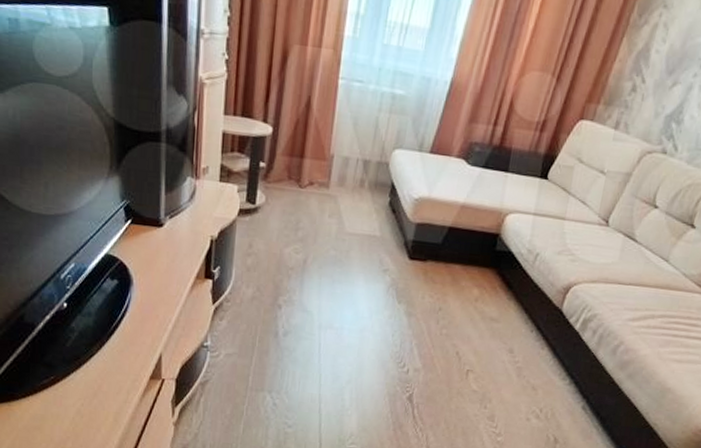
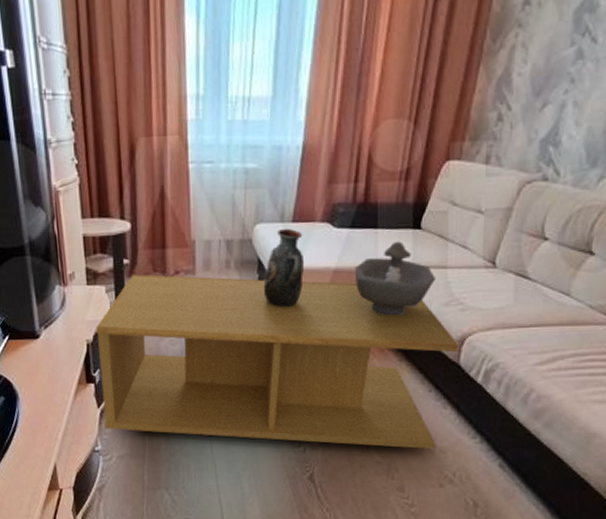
coffee table: none [217,179,565,385] -> present [96,274,459,449]
decorative vase: none [392,158,438,234] -> present [263,229,305,307]
decorative bowl: none [479,187,554,258] -> present [354,241,437,316]

